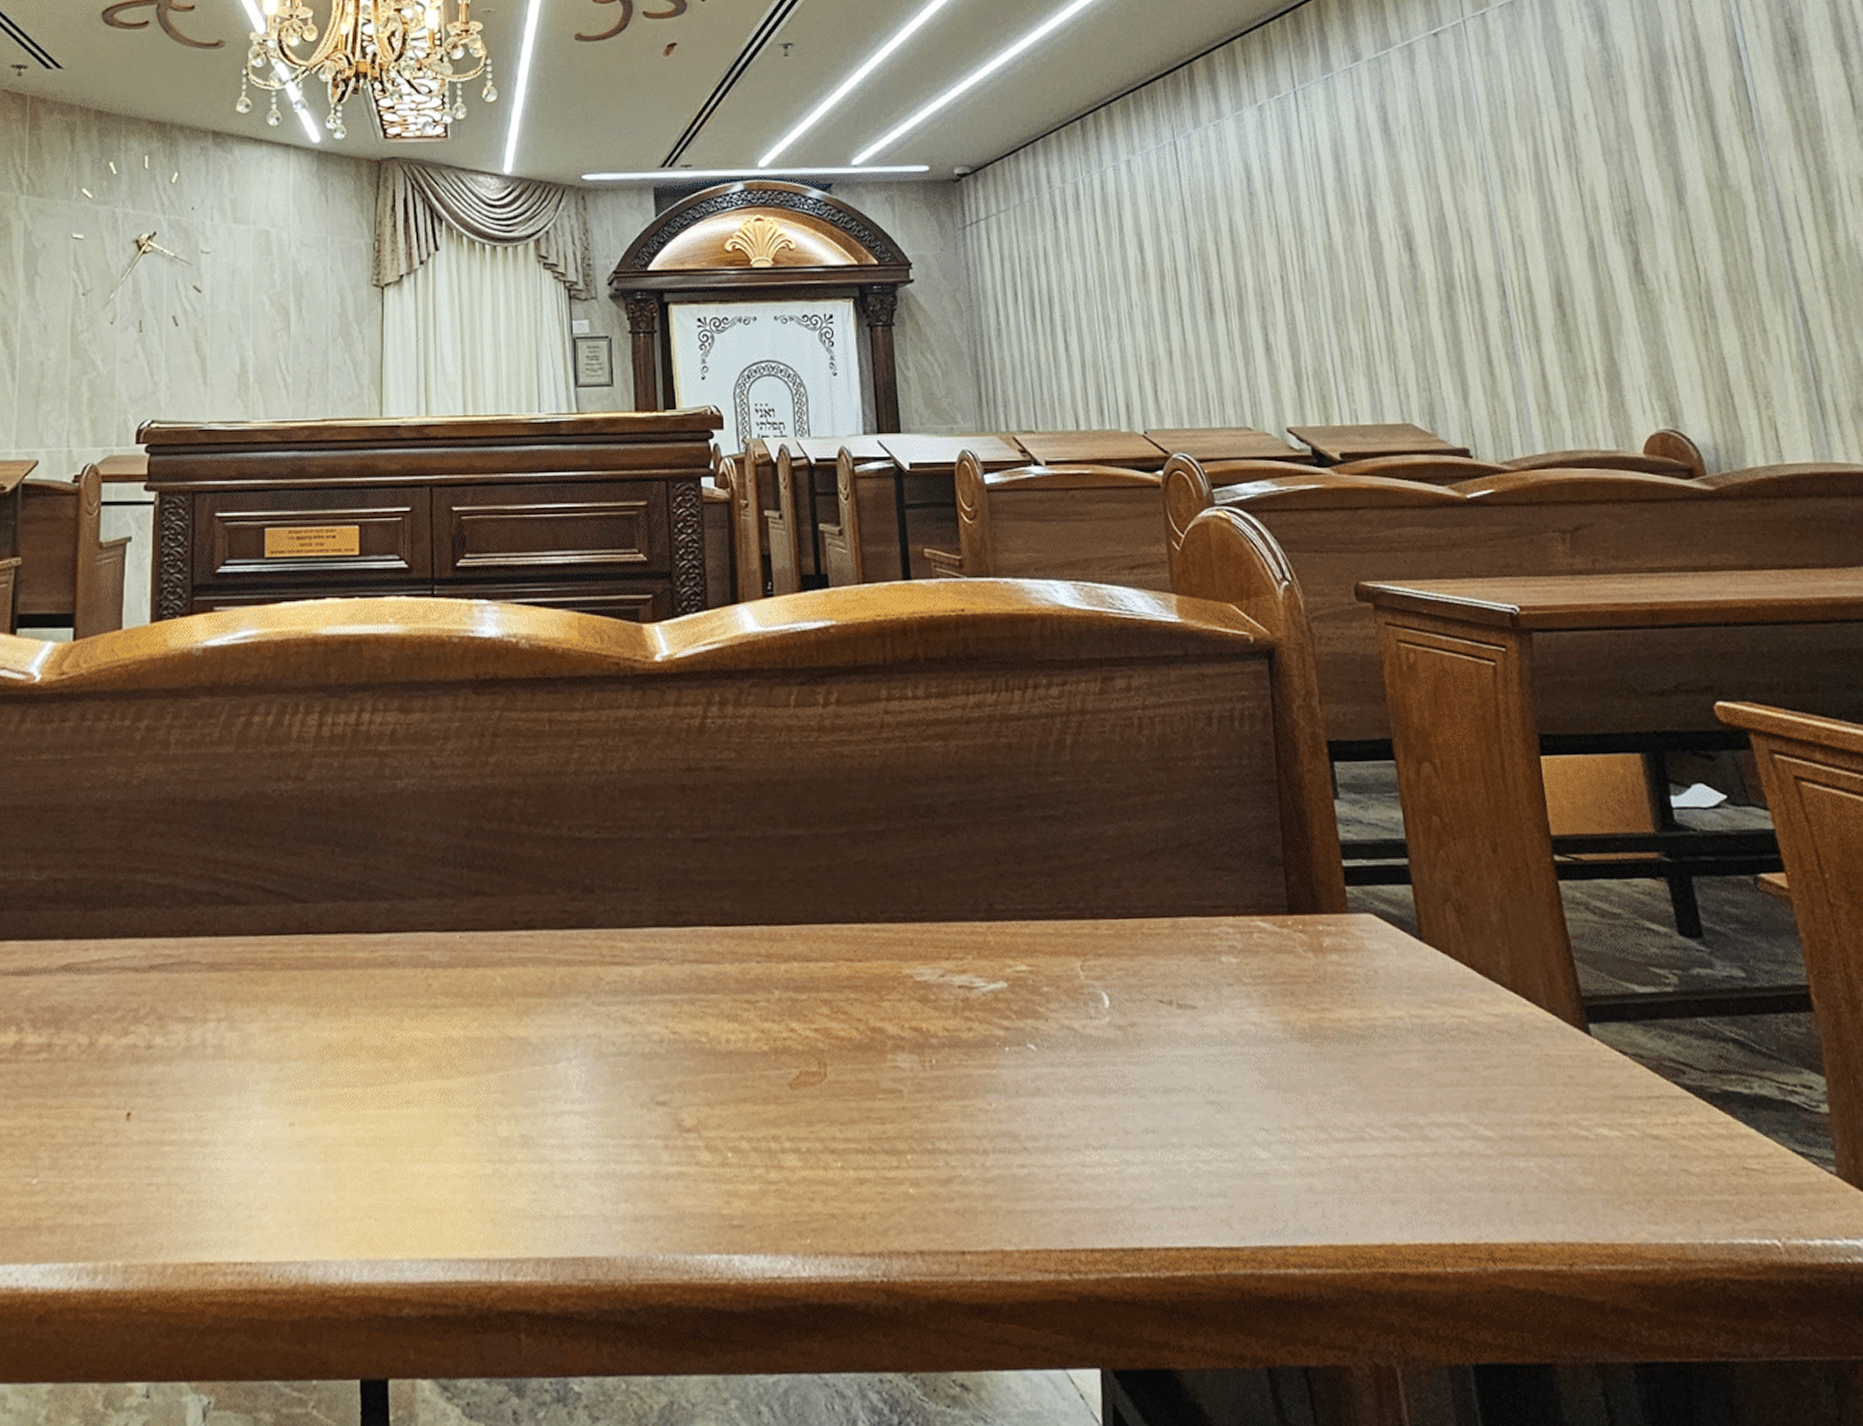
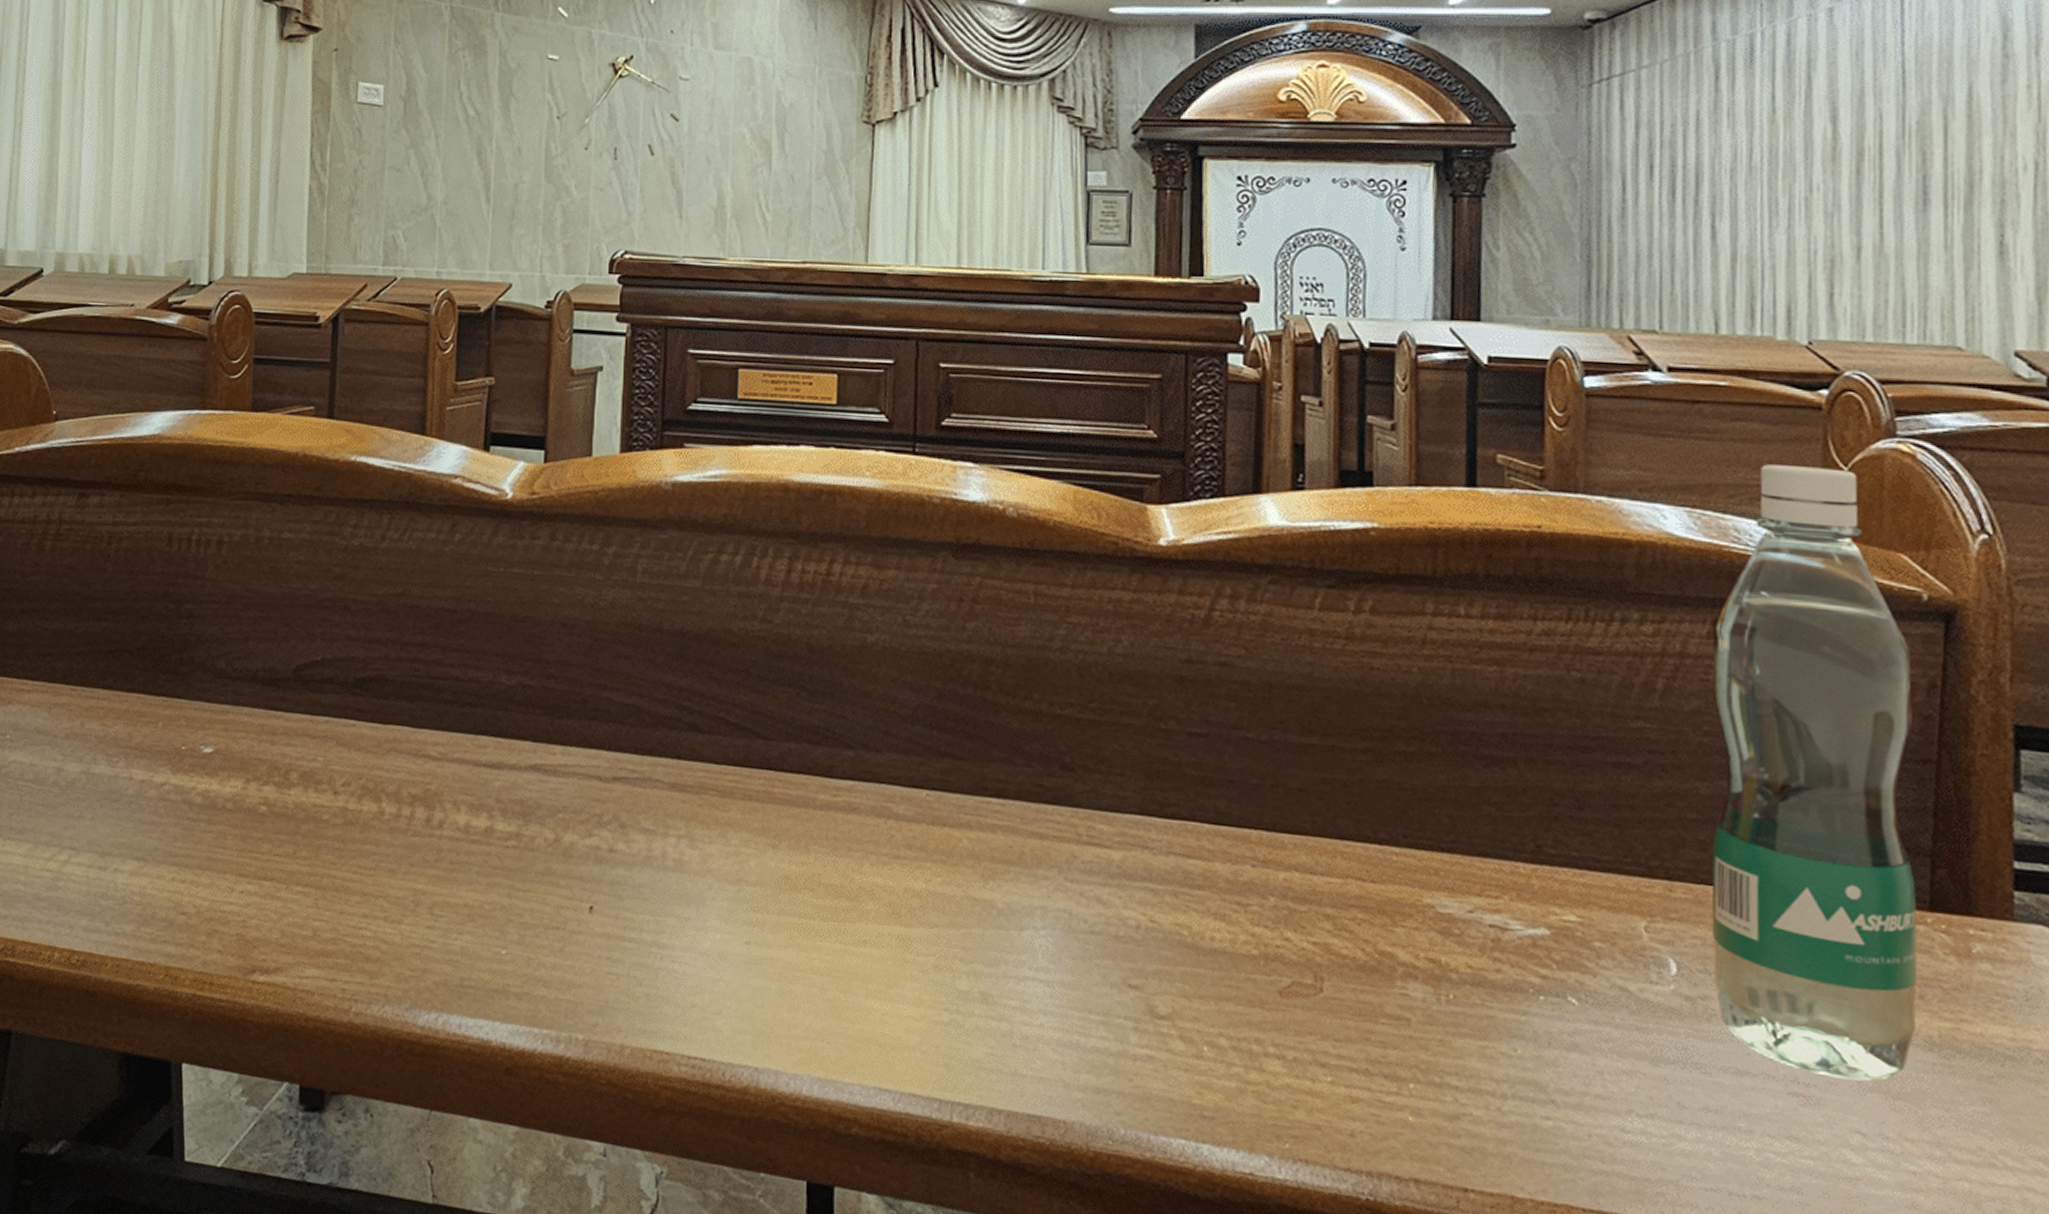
bottle: none [1102,537,1293,1081] -> present [1711,464,1918,1081]

